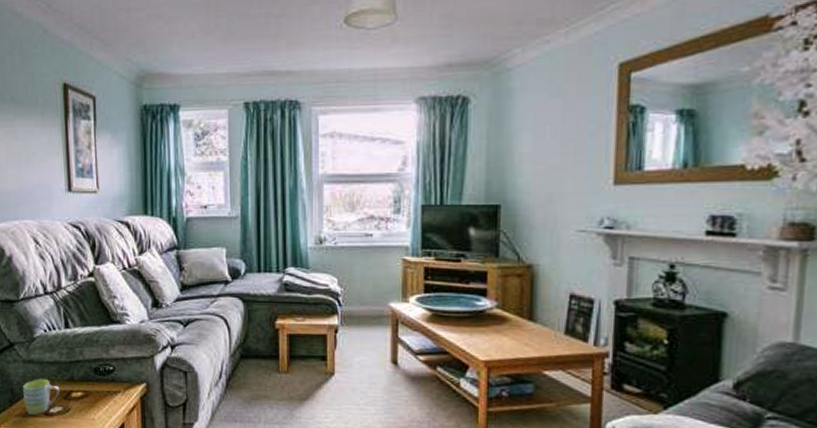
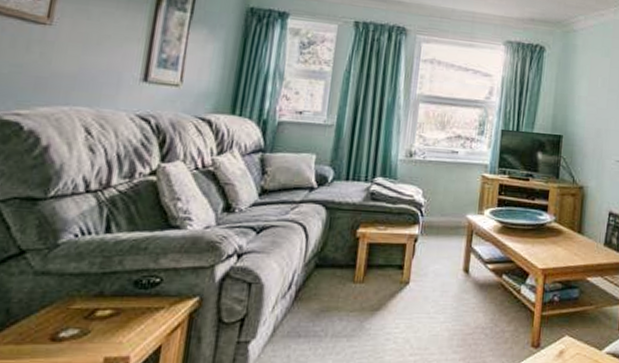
mug: present [23,378,60,415] -> none [23,293,81,341]

